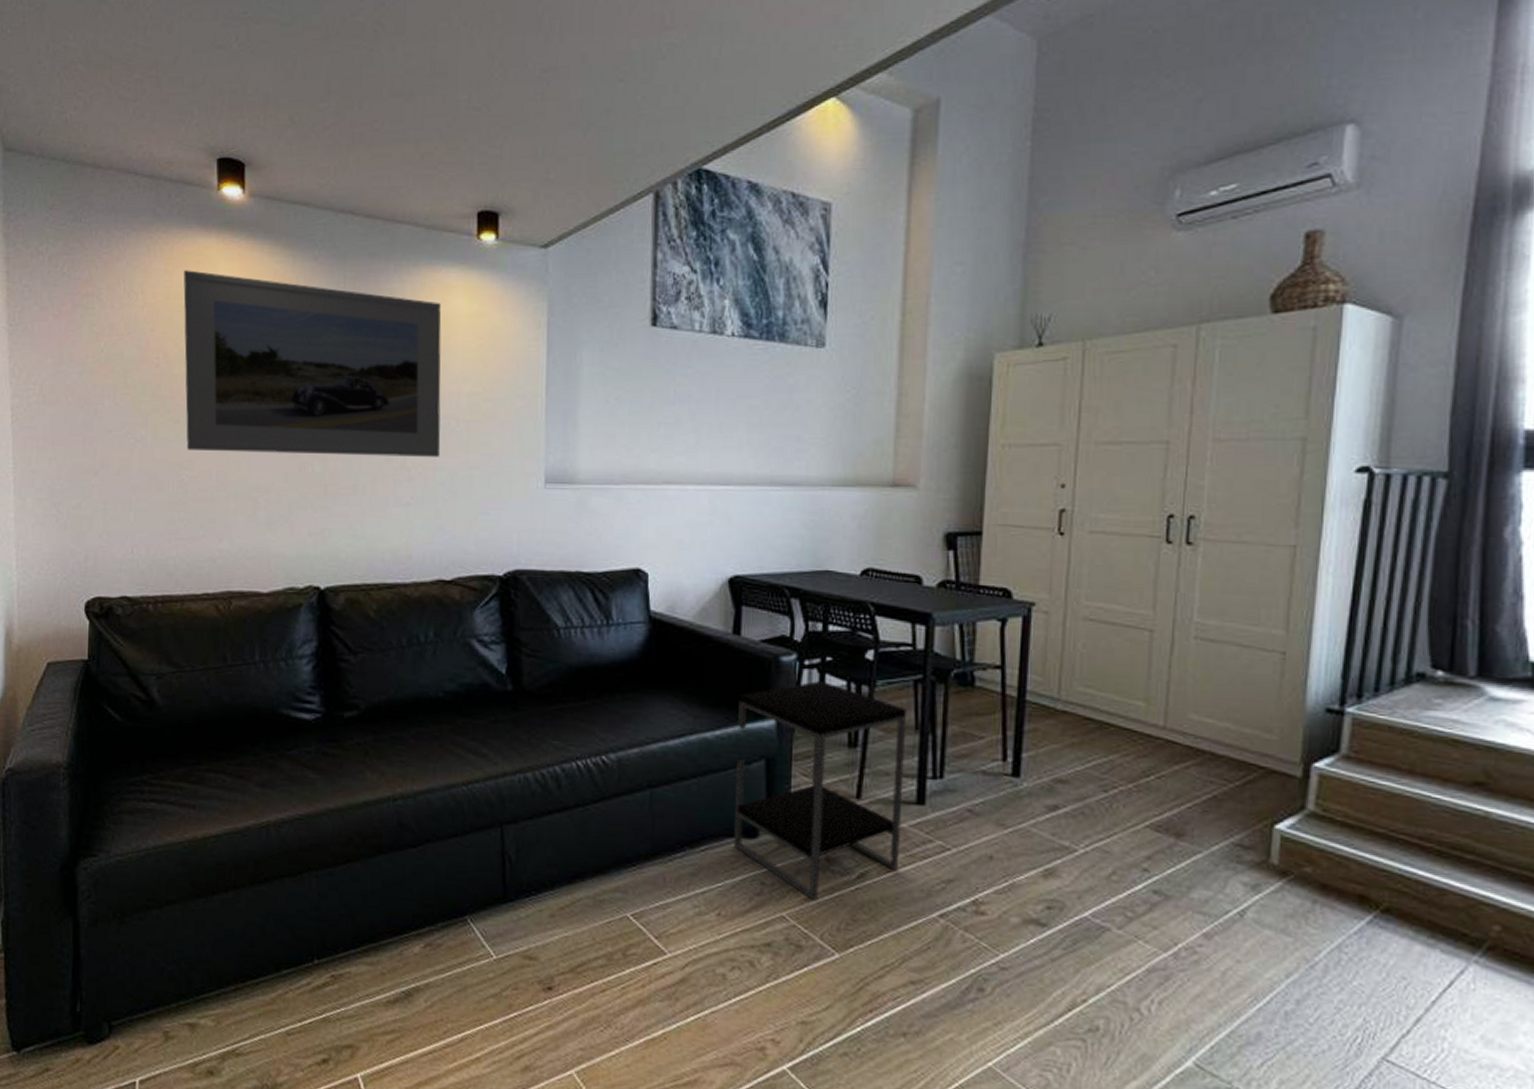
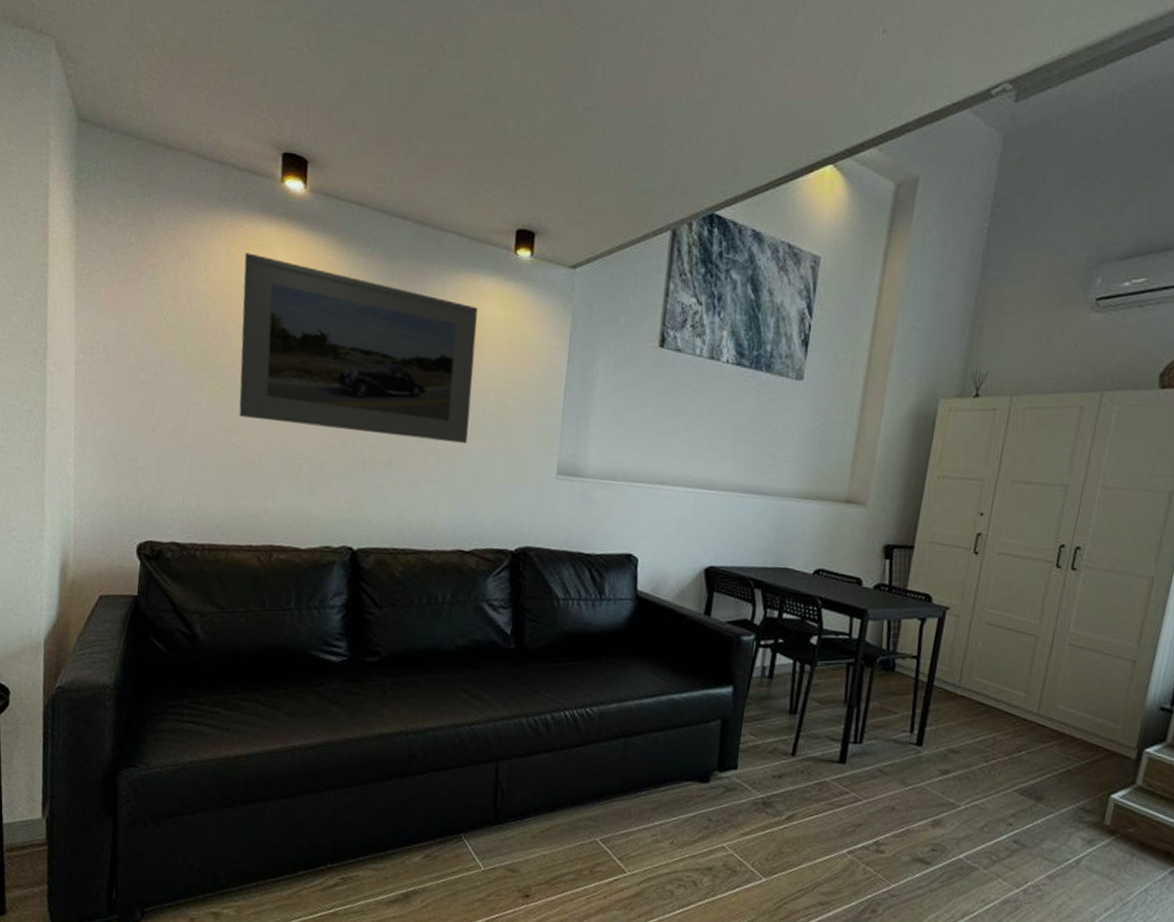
side table: present [733,680,907,900] -> none [688,658,839,835]

